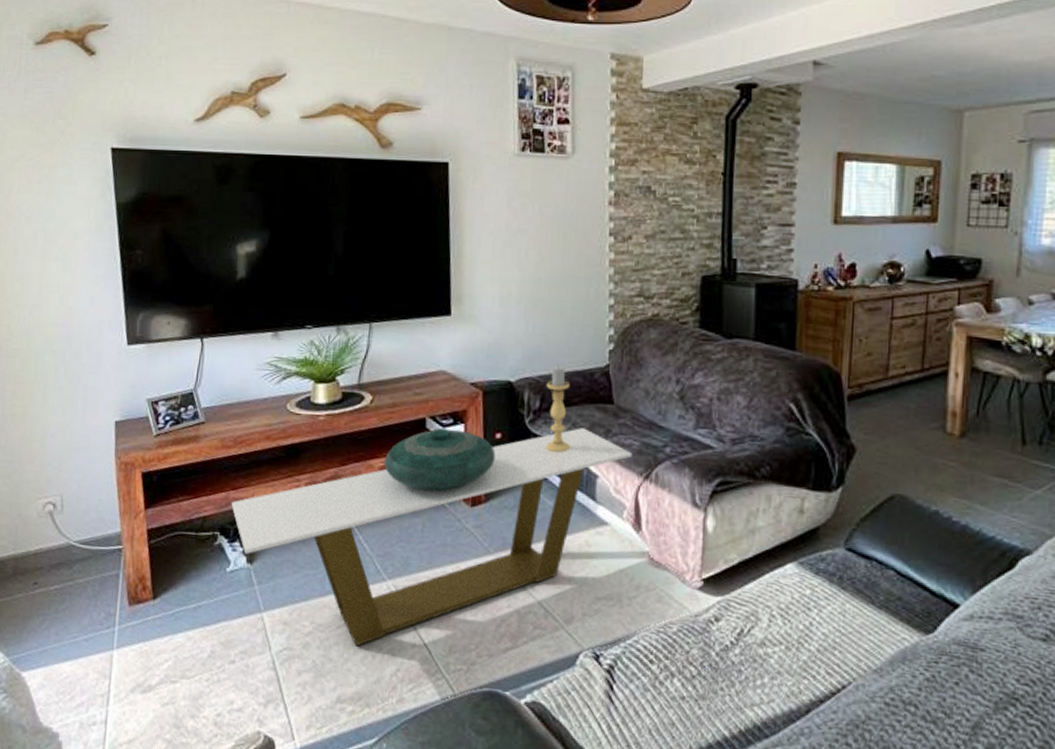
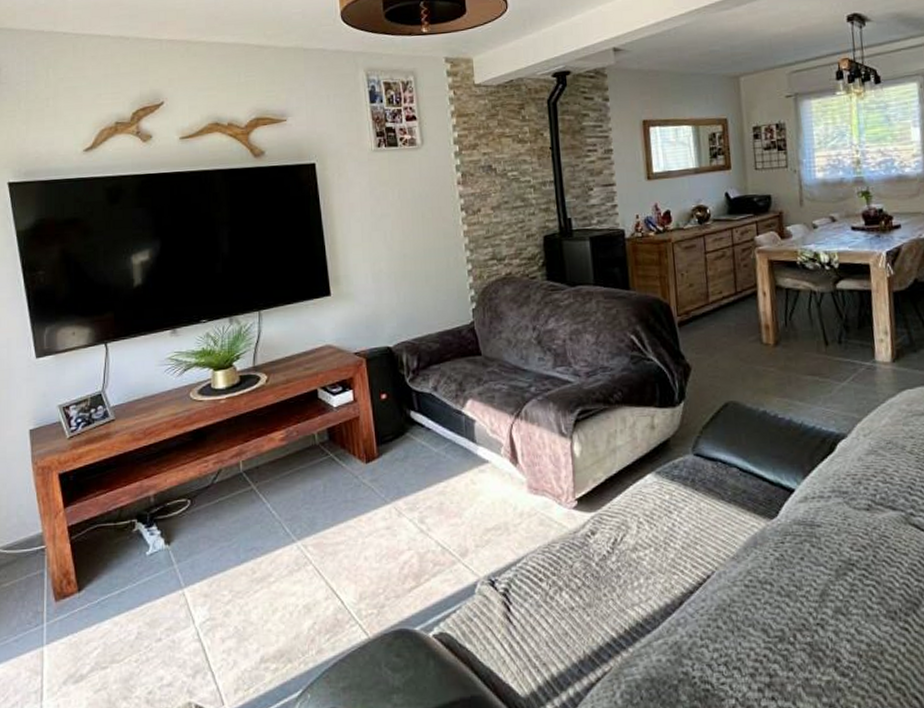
coffee table: present [231,428,633,647] -> none [145,380,503,607]
decorative bowl: present [385,428,496,492] -> none [284,395,383,455]
candle holder: present [546,366,570,452] -> none [421,328,448,404]

